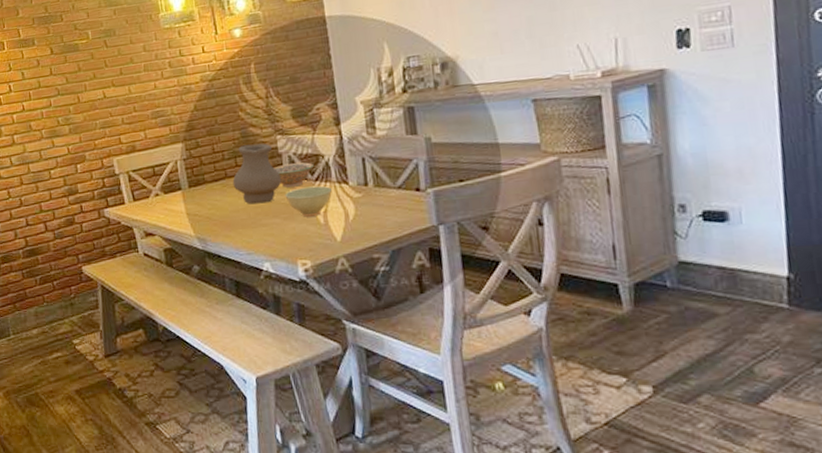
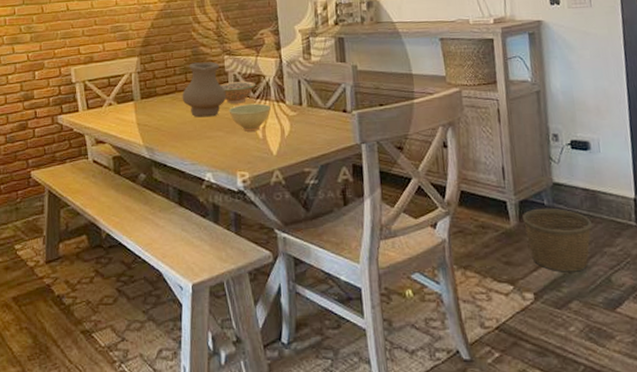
basket: none [637,290,730,363] -> present [521,208,593,272]

